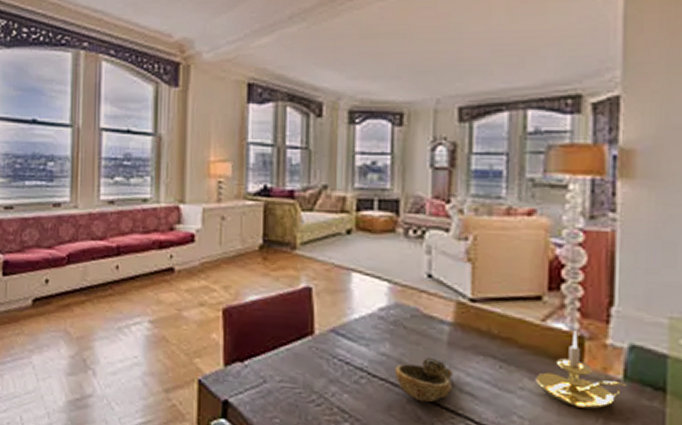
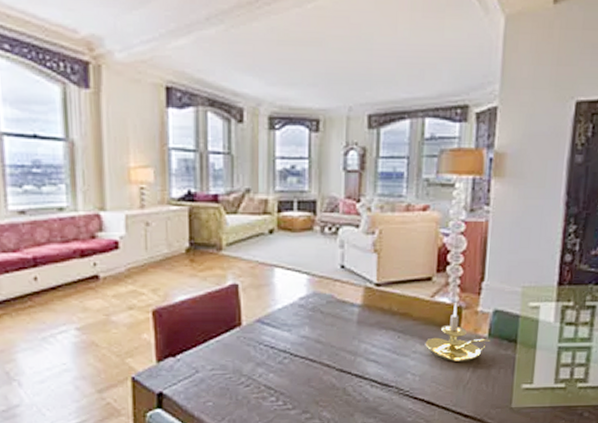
decorative bowl: present [394,357,454,403] -> none [313,335,362,373]

